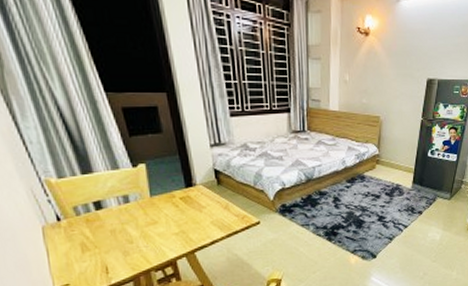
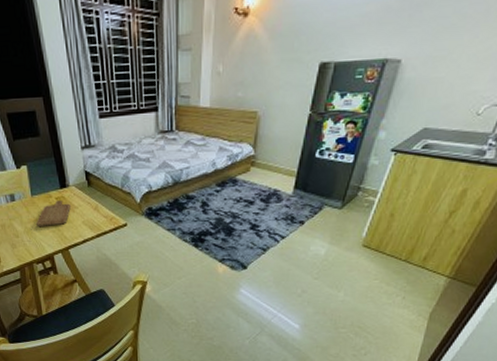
chopping board: none [156,200,197,230] -> present [36,200,71,226]

